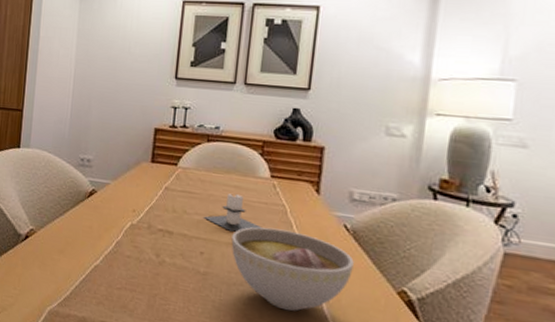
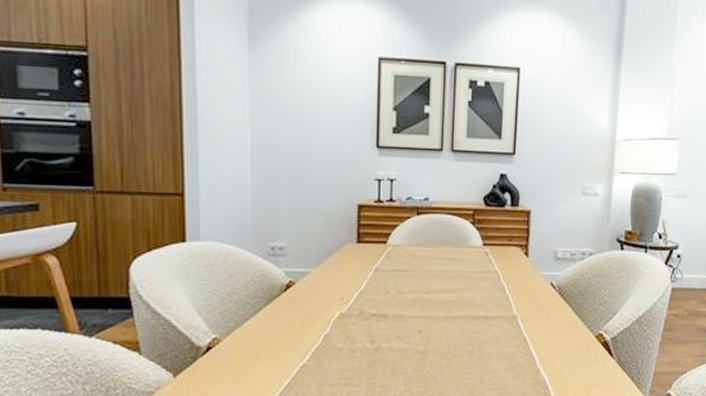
candle: present [204,193,262,232] -> none [419,267,478,305]
bowl: present [231,227,354,312] -> none [449,295,560,372]

